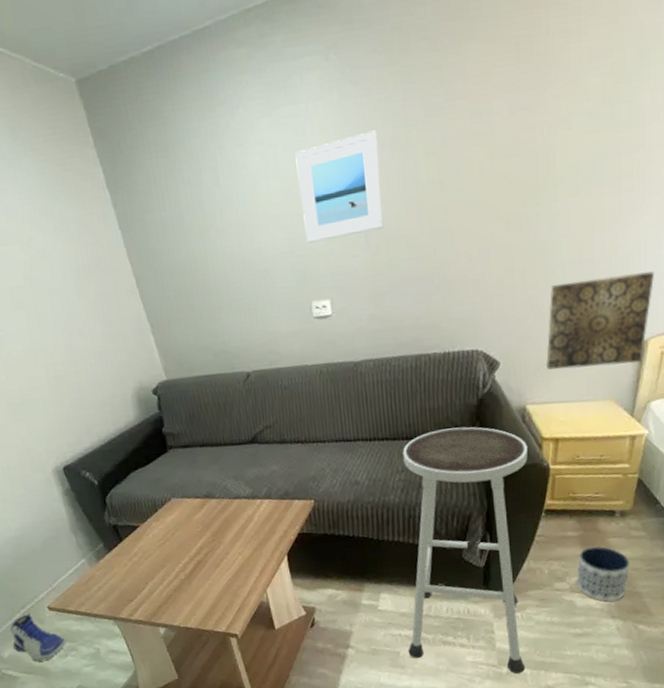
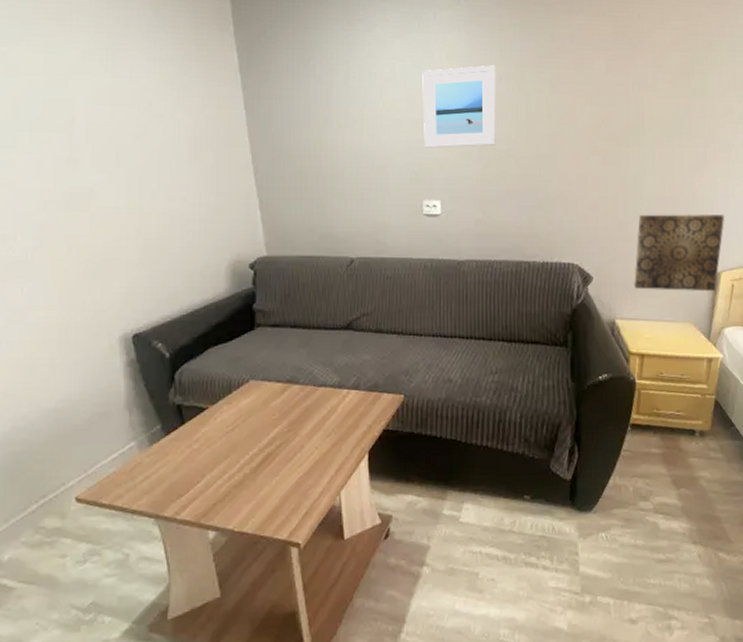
sneaker: present [10,613,67,661] -> none [18,505,89,567]
stool: present [402,427,528,675] -> none [488,334,617,605]
planter: present [577,546,630,602] -> none [660,465,710,525]

